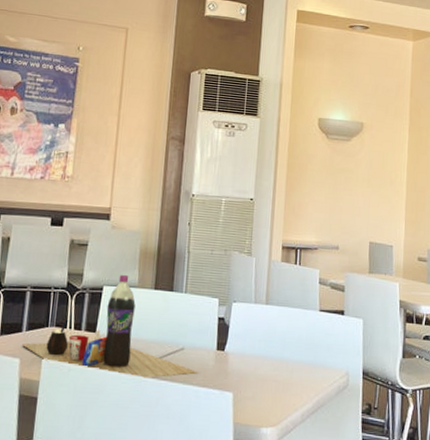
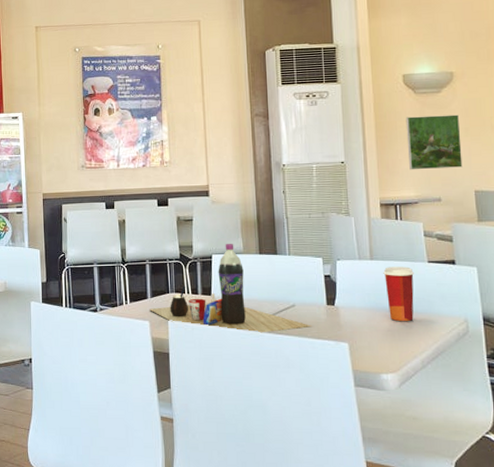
paper cup: none [276,313,305,373] -> present [383,267,414,322]
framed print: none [314,160,364,218] -> present [405,114,463,170]

